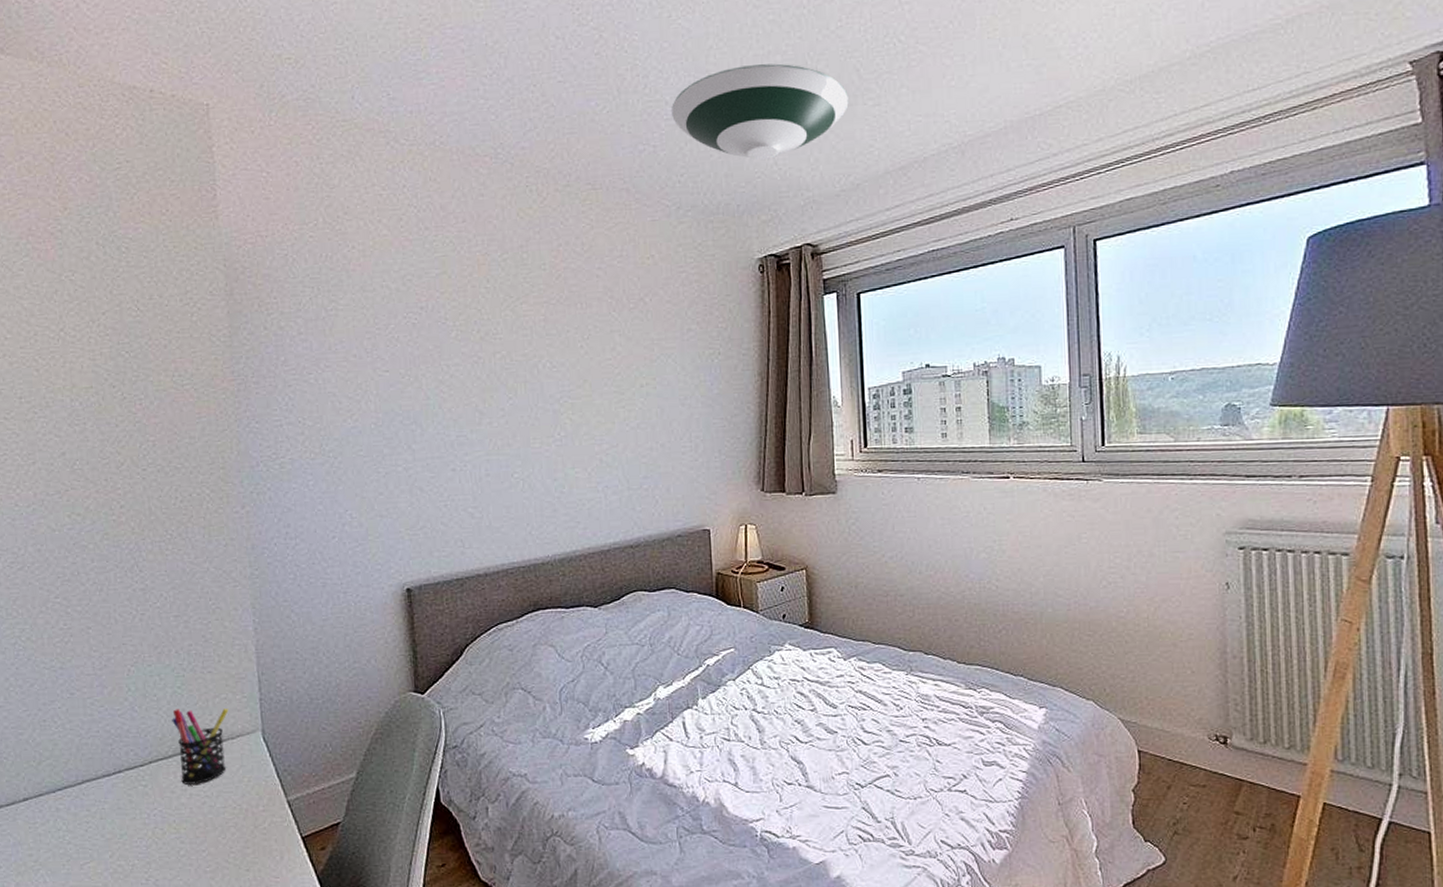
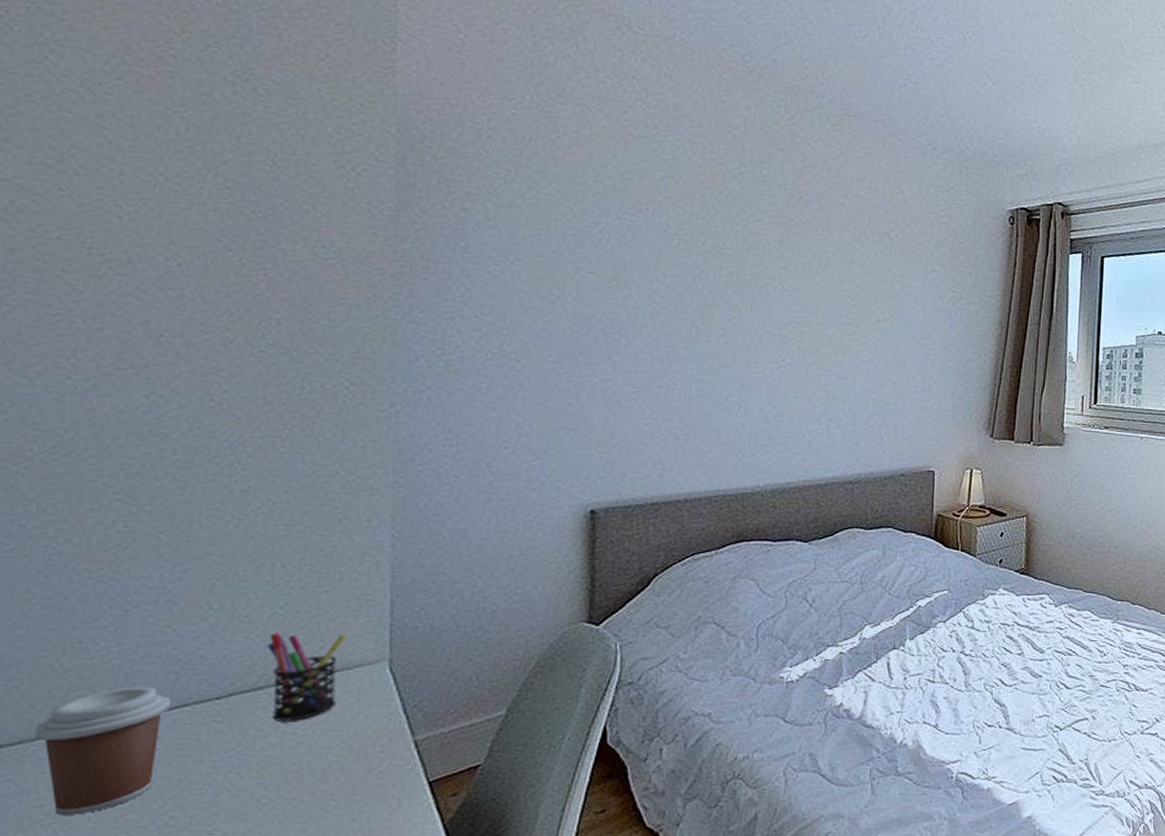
coffee cup: none [21,756,110,863] -> present [34,686,171,815]
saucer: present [672,63,849,160] -> none [937,20,1111,116]

